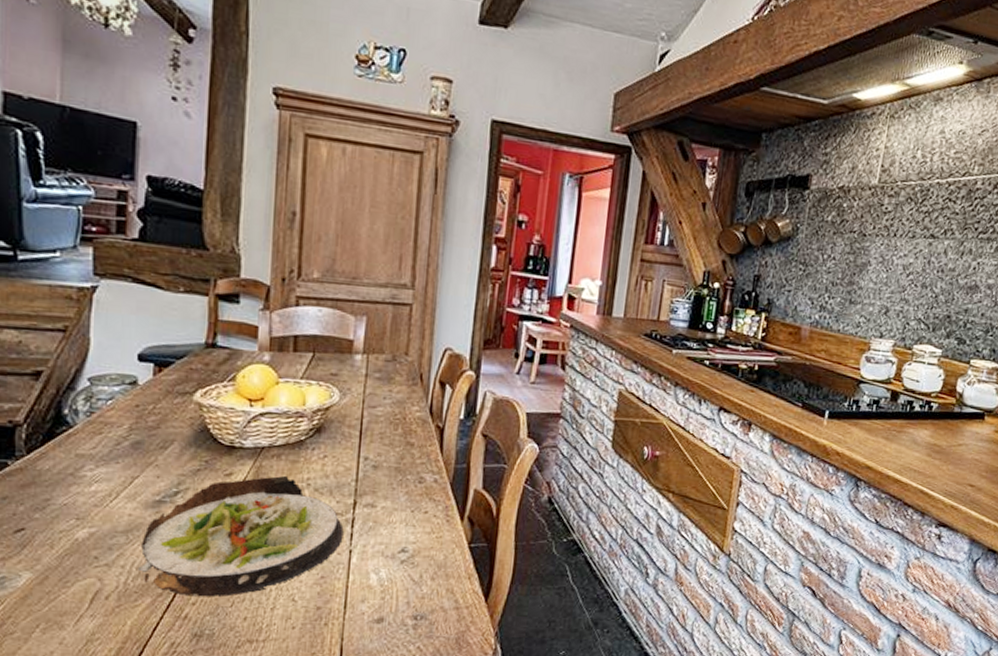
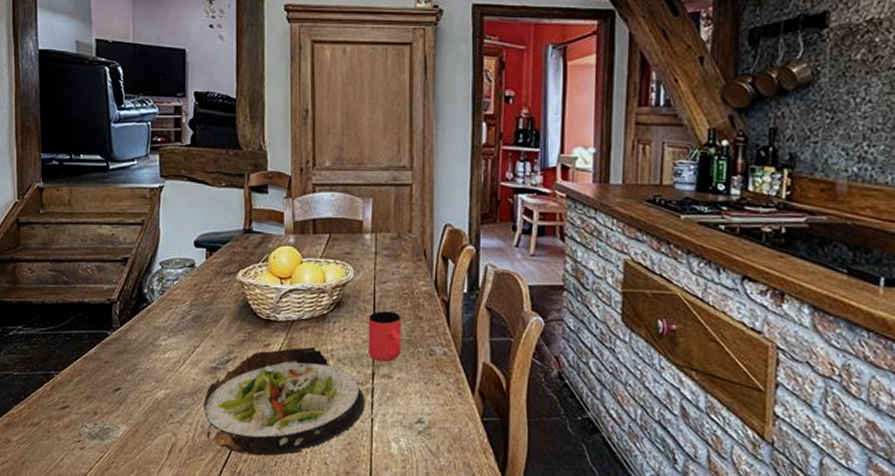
cup: none [350,437,390,491] -> present [368,311,401,362]

